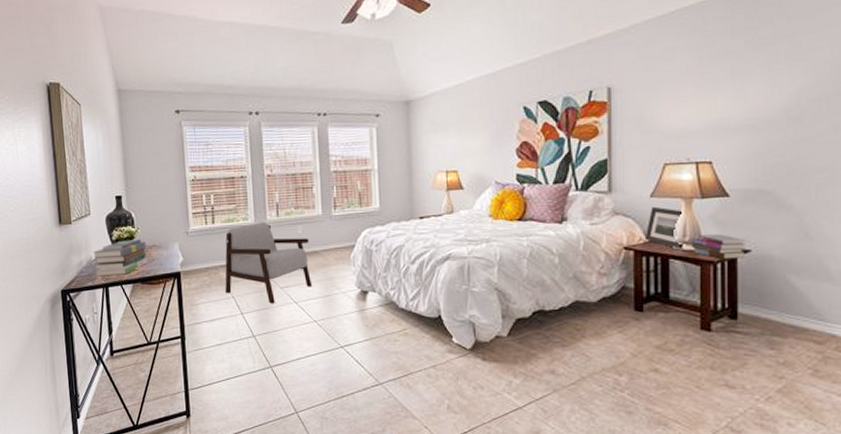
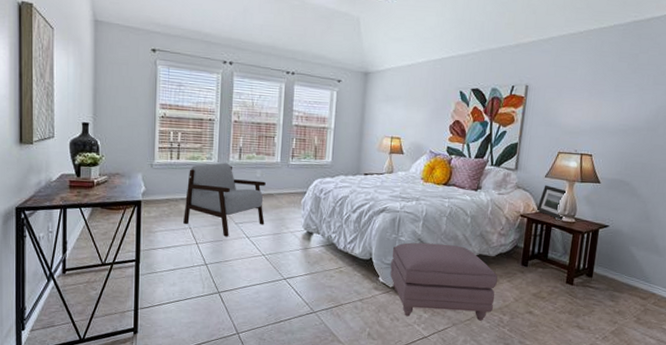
books: present [94,240,148,277] -> none [54,165,109,198]
ottoman: none [464,291,605,384] -> present [390,242,498,321]
books: present [692,234,748,260] -> none [569,210,608,232]

